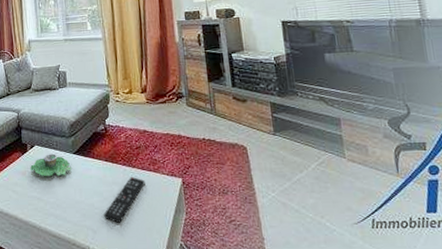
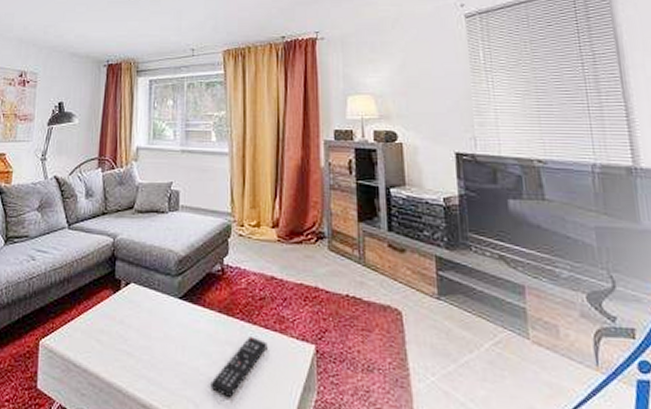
succulent planter: present [30,154,71,176] -> none [122,295,174,326]

